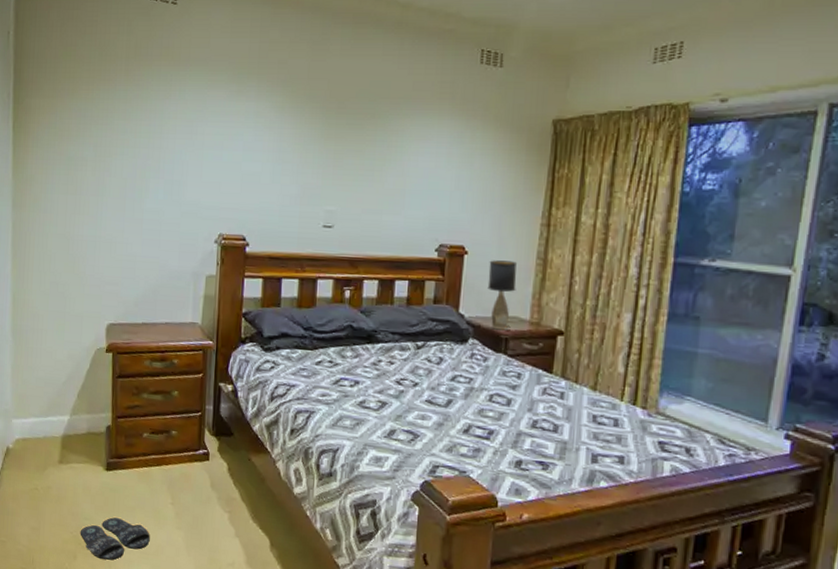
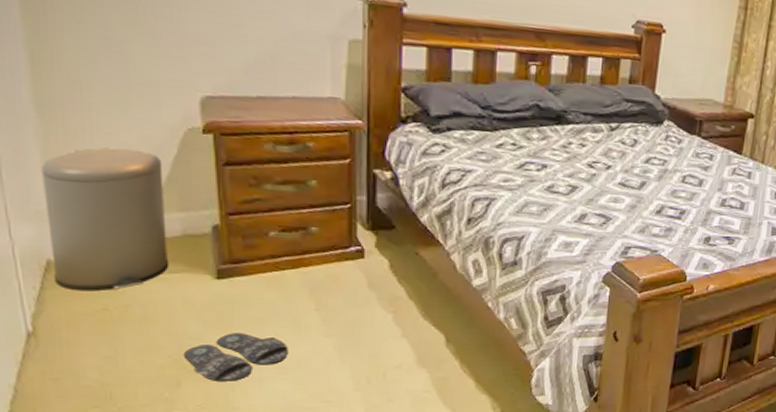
pedal bin: none [9,363,80,475] -> present [40,147,170,291]
table lamp: present [487,260,517,331] -> none [684,40,714,113]

